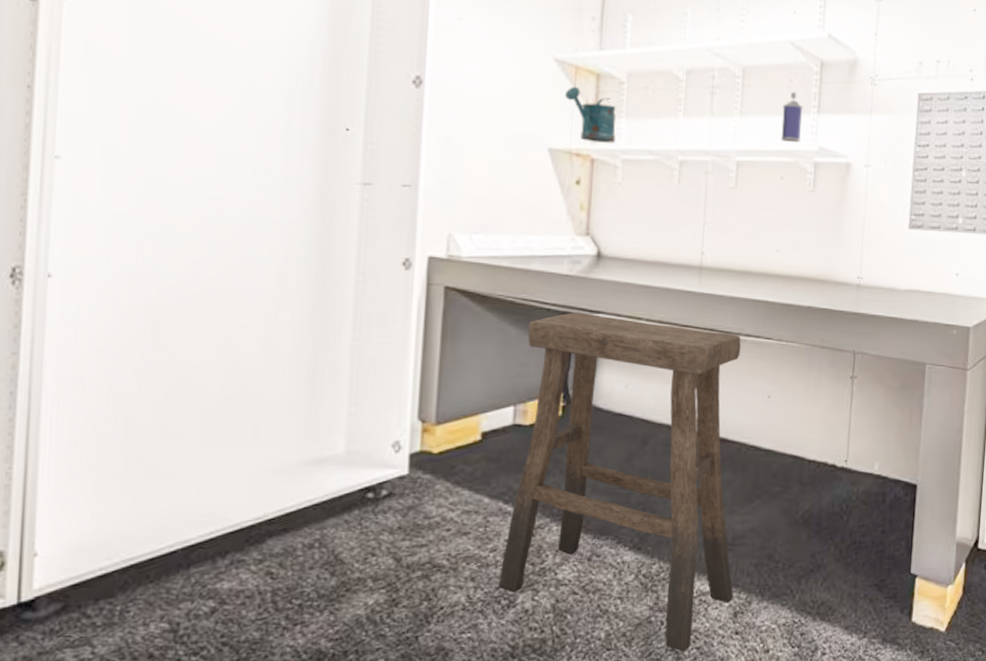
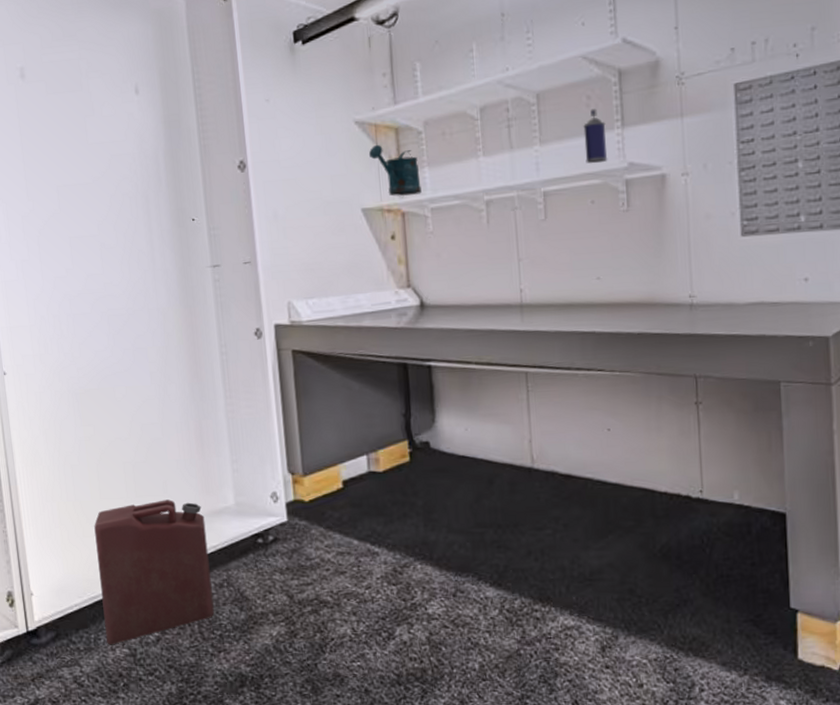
jerry can: none [138,443,303,619] -> present [94,499,214,645]
stool: present [498,311,741,653] -> none [368,361,600,685]

